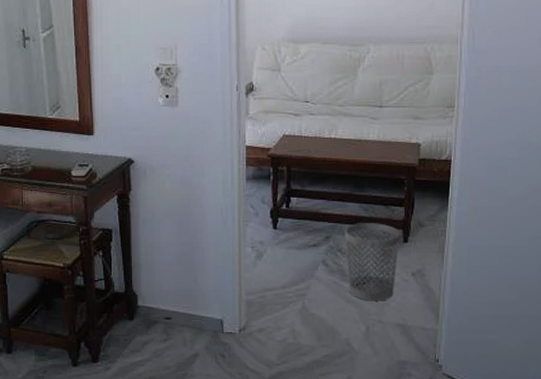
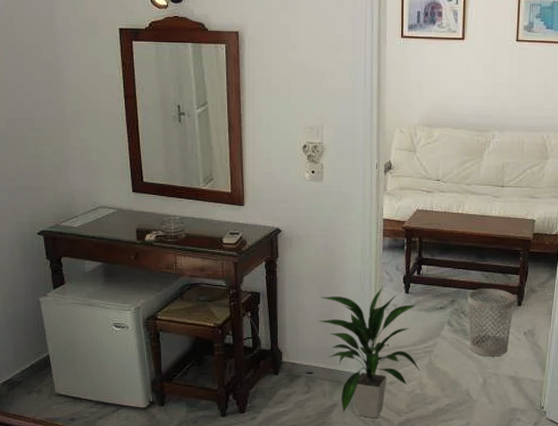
indoor plant: none [175,222,293,371] -> present [317,287,421,419]

